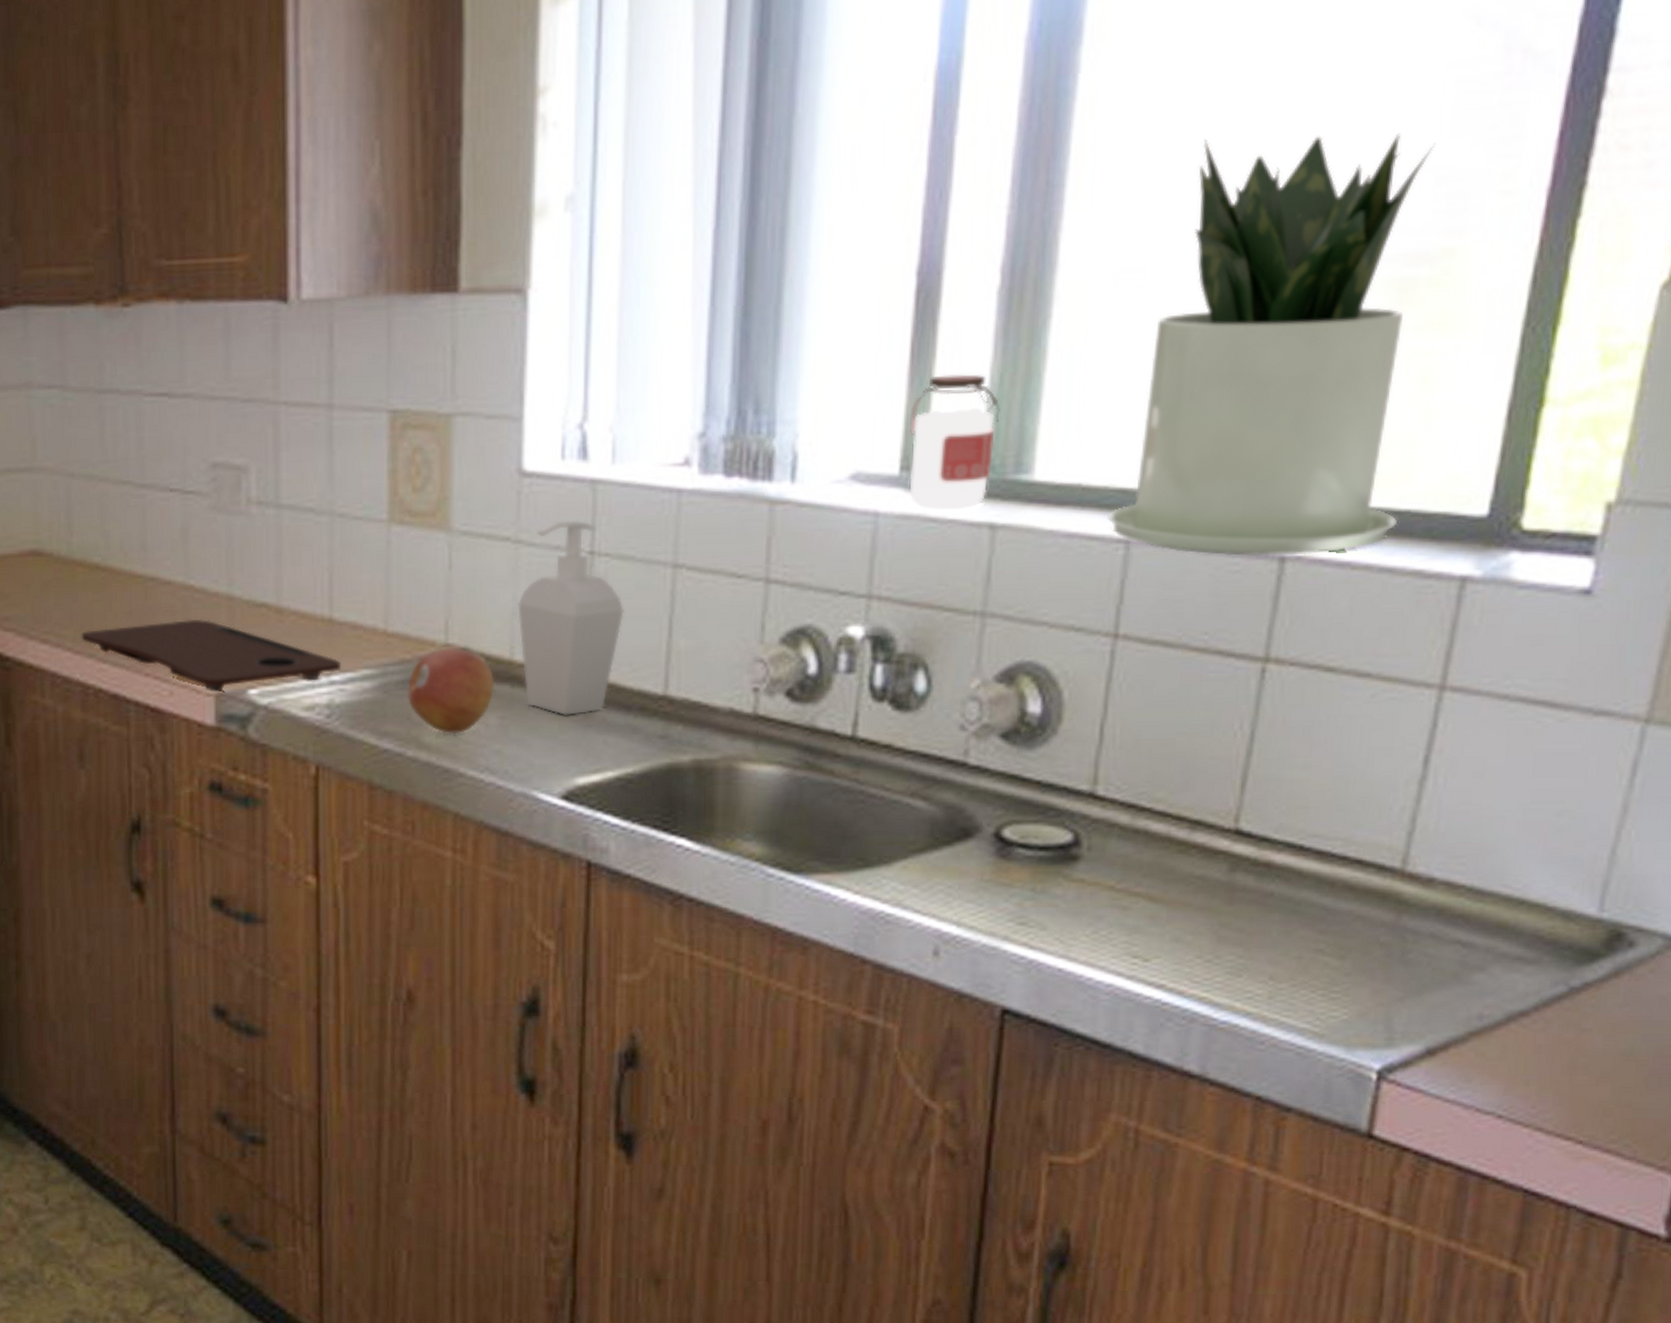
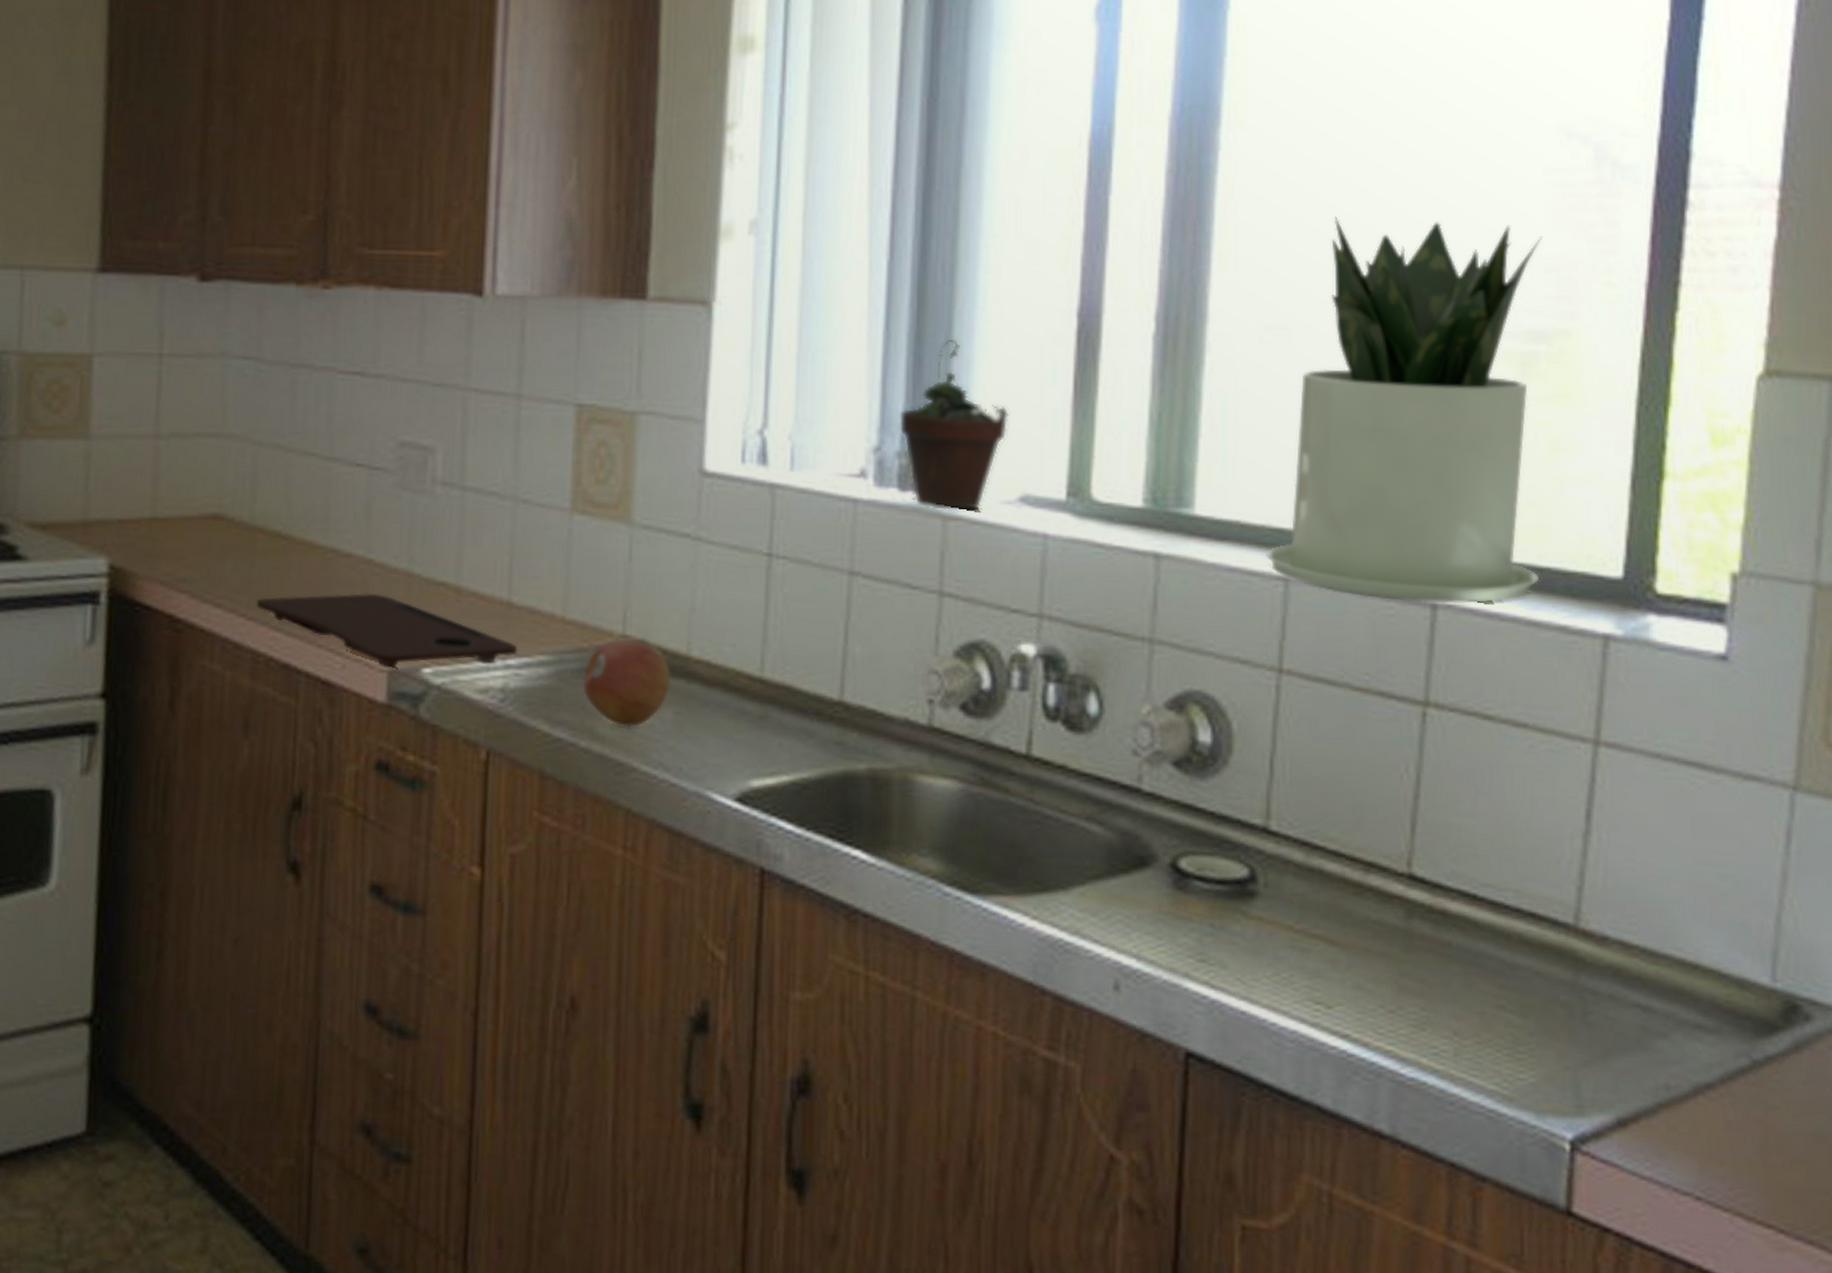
soap bottle: present [518,518,624,716] -> none [696,519,801,716]
succulent plant: none [724,309,841,495] -> present [899,338,1009,512]
jar: present [909,373,1000,512] -> none [1075,409,1160,539]

